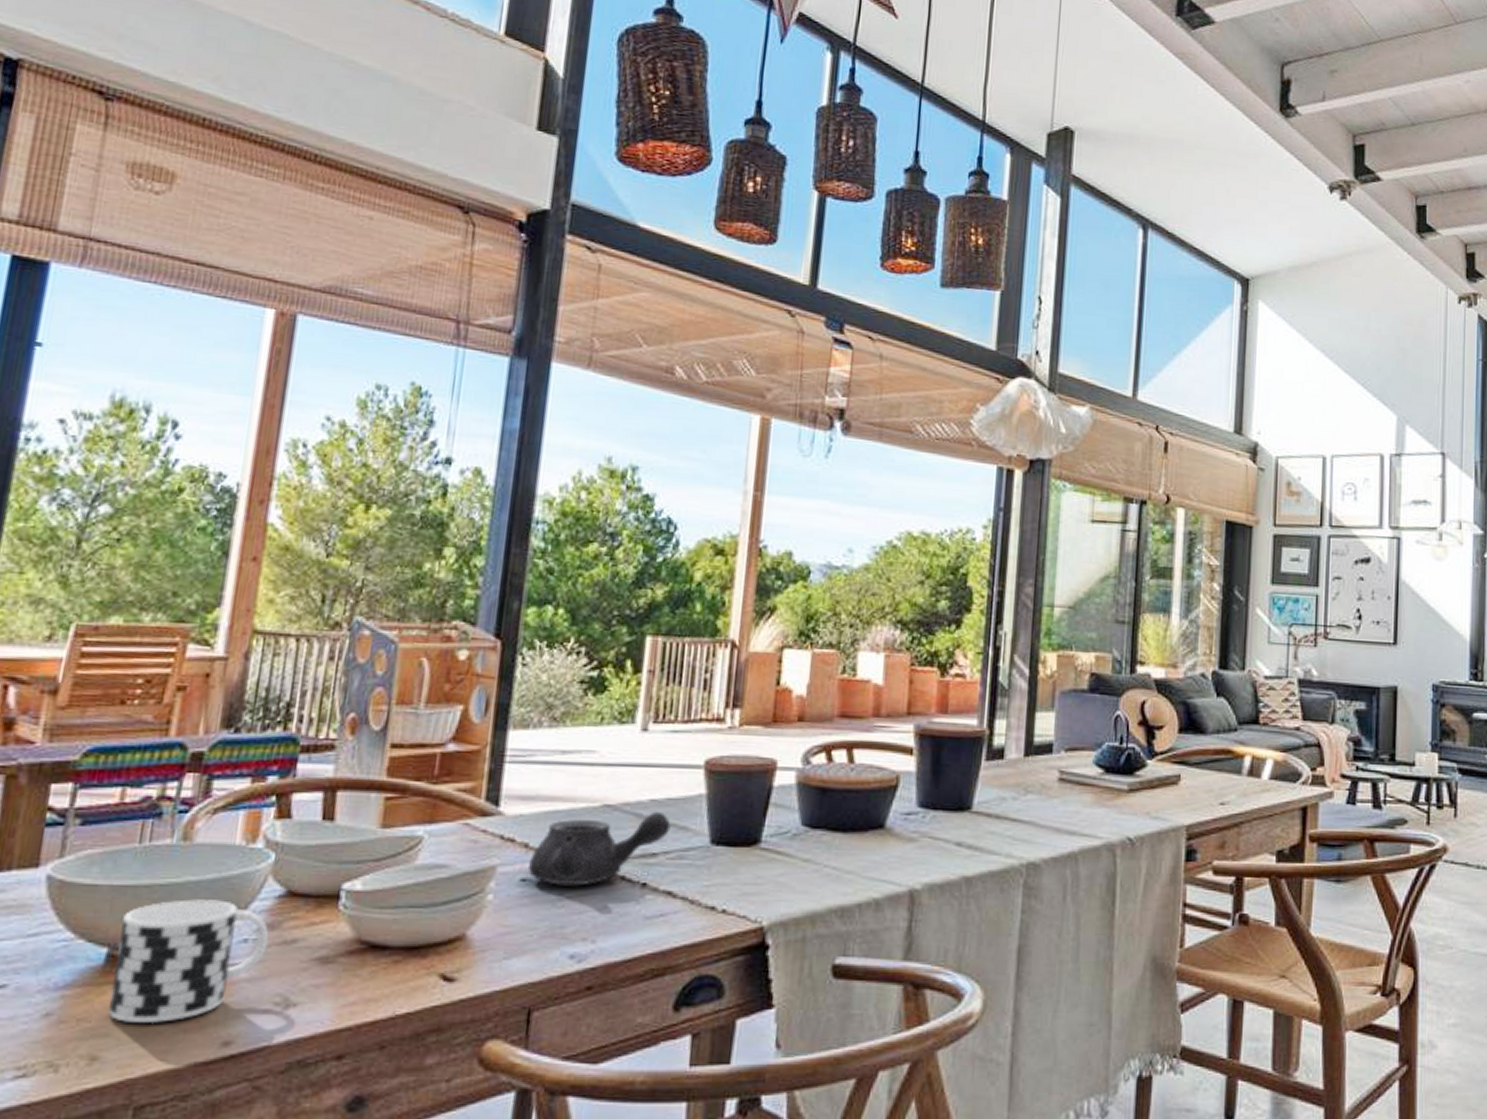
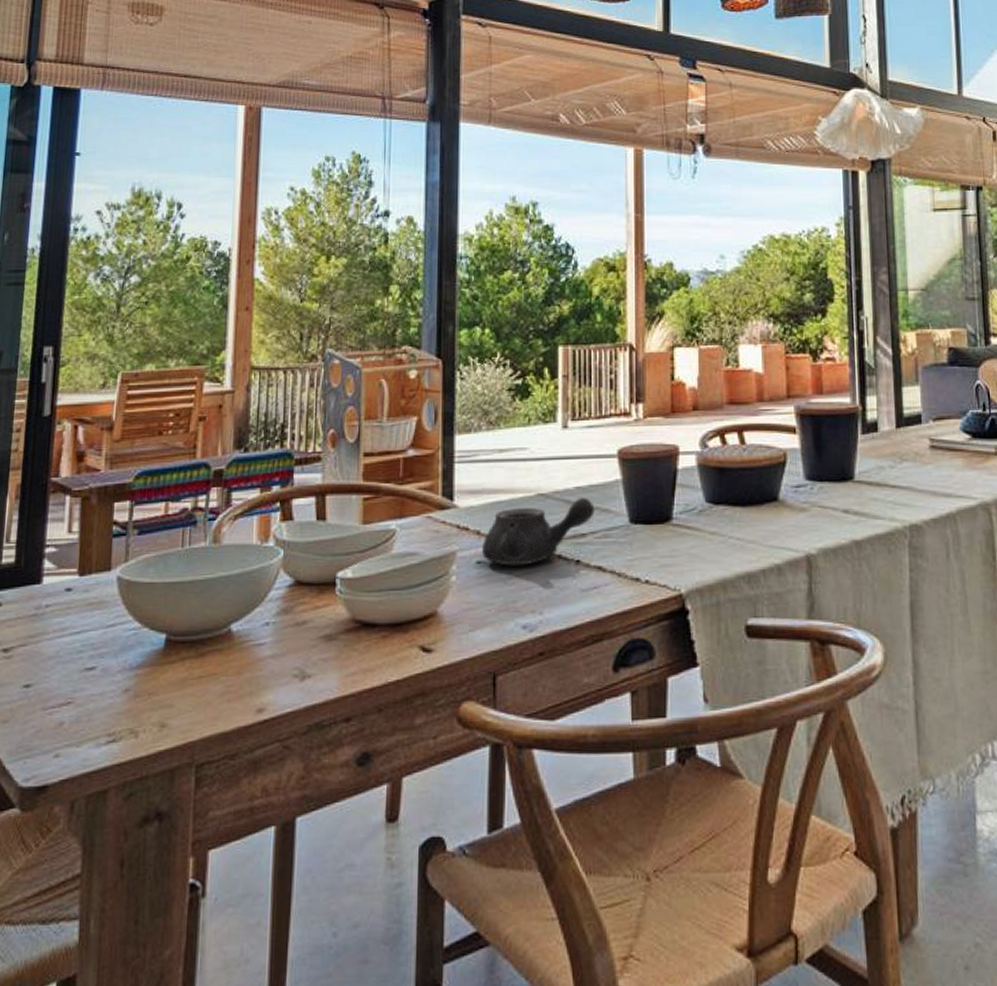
cup: present [108,899,269,1024] -> none [171,591,285,696]

